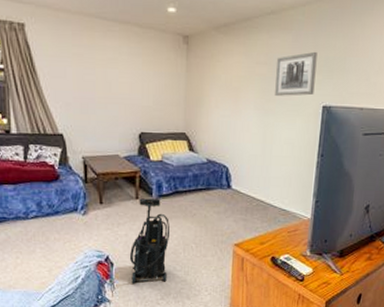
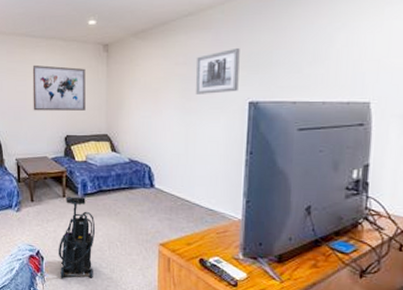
wall art: none [103,51,163,106] -> present [32,64,86,111]

